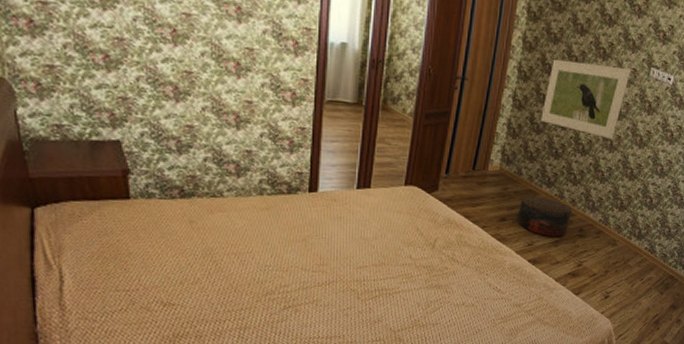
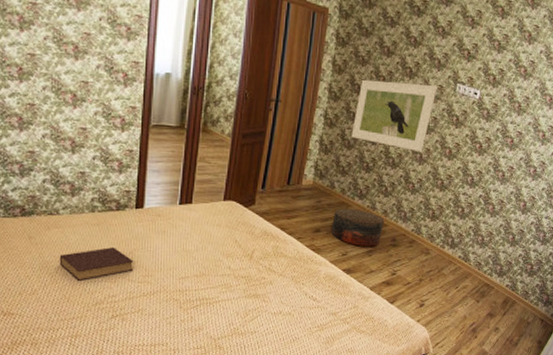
book: none [224,234,308,269] -> present [59,247,134,281]

